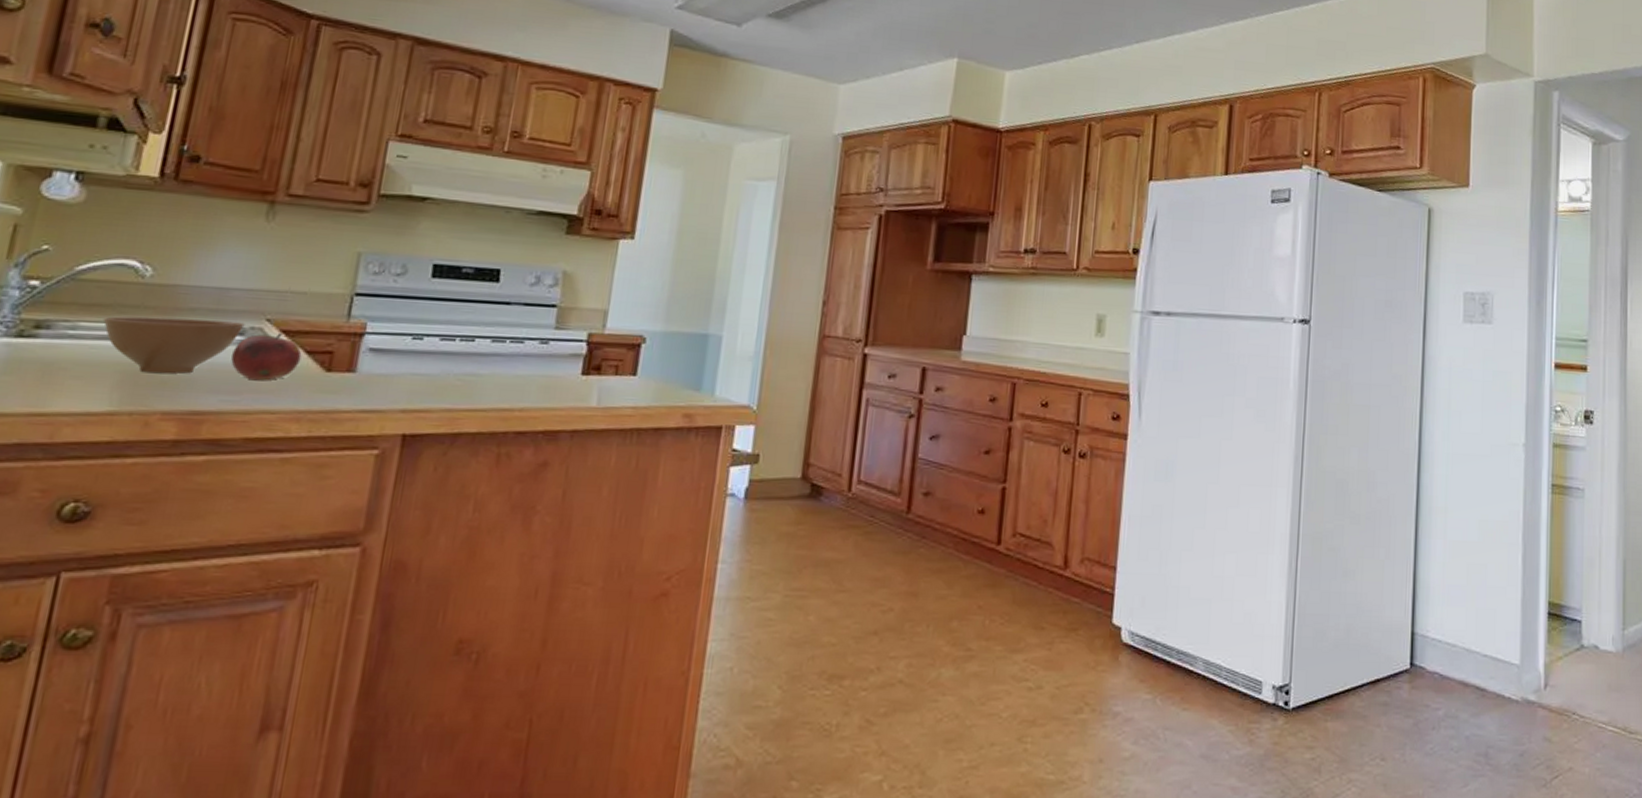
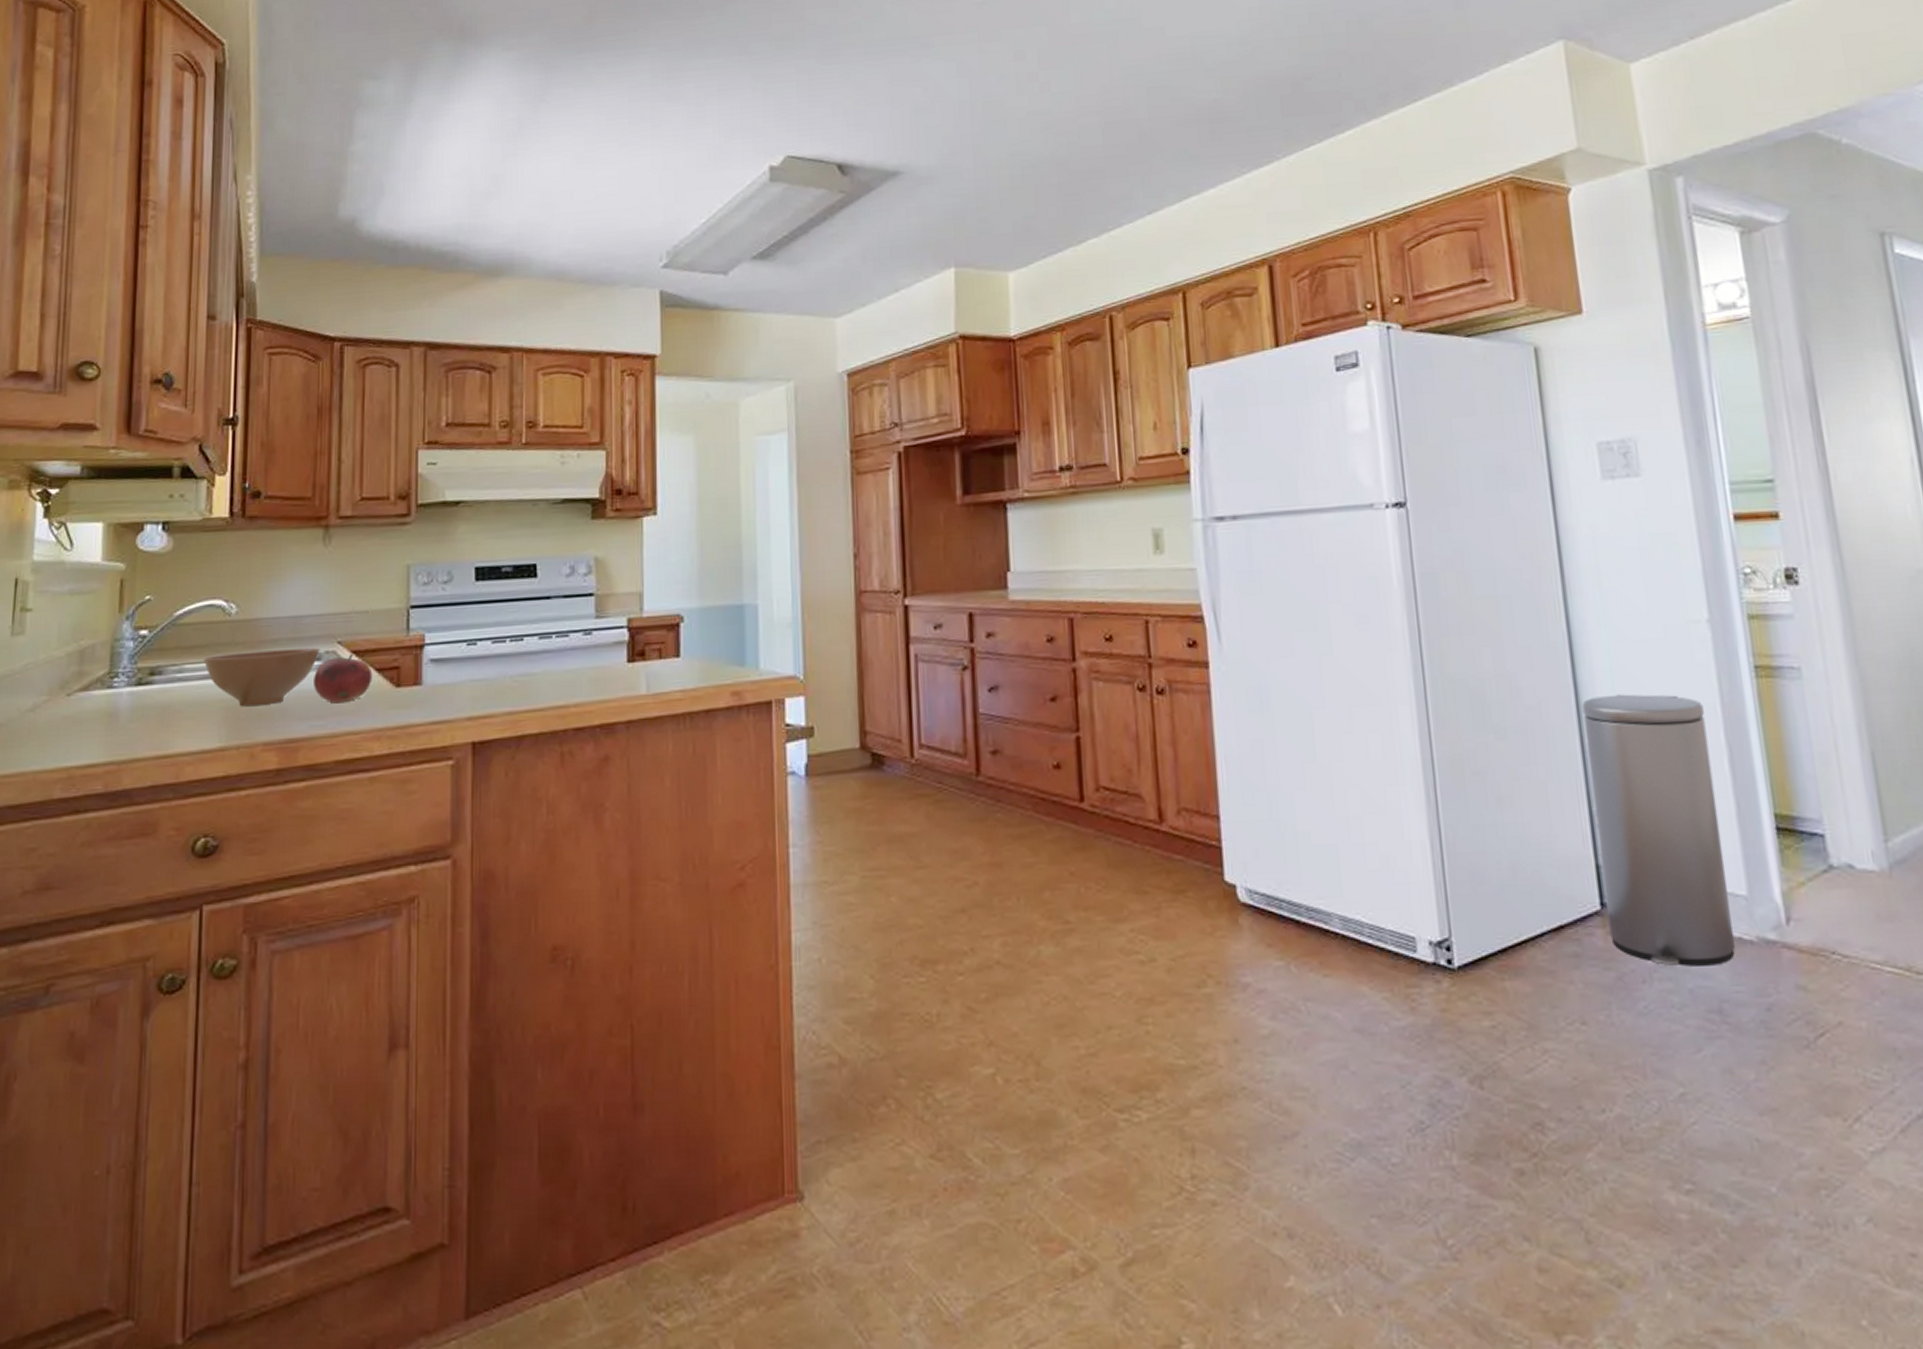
pedal bin: none [1414,496,1510,718] -> present [1581,694,1735,966]

